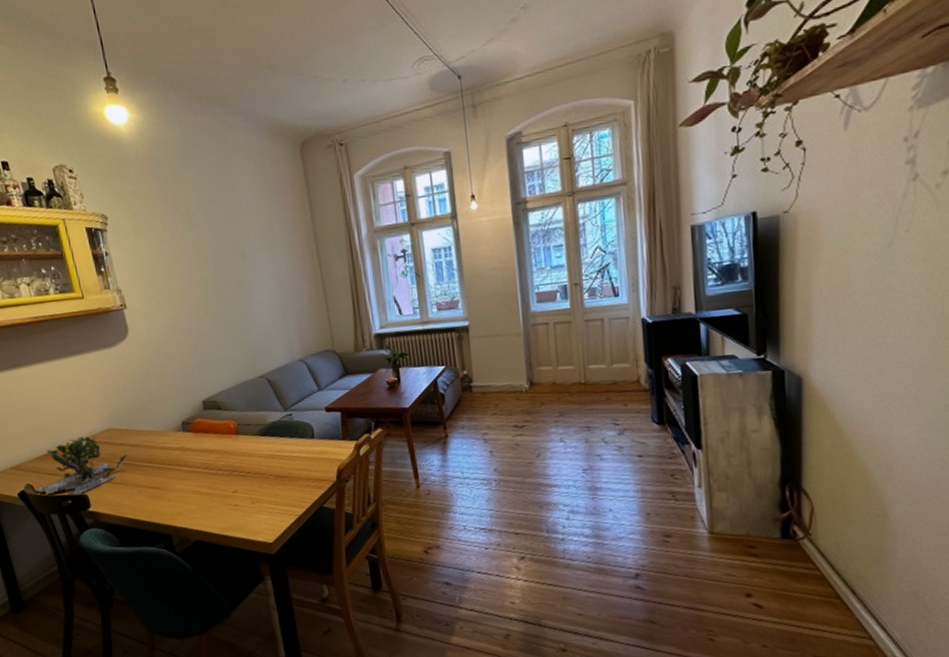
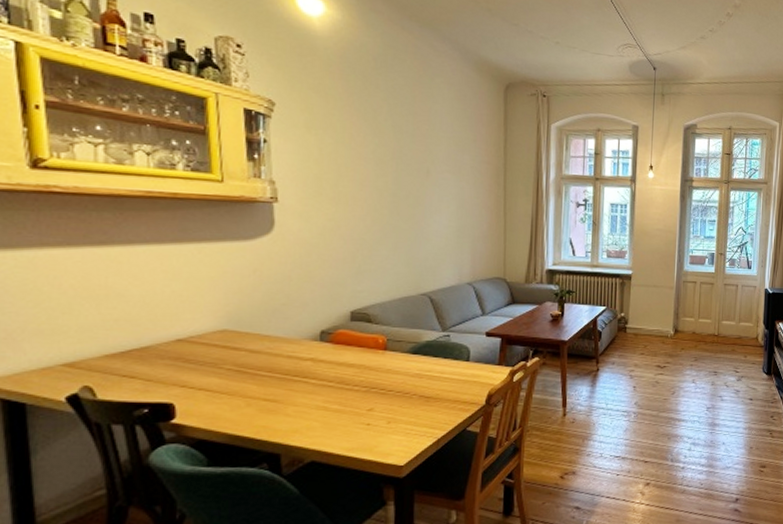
plant: present [34,436,128,496] -> none [94,335,242,404]

